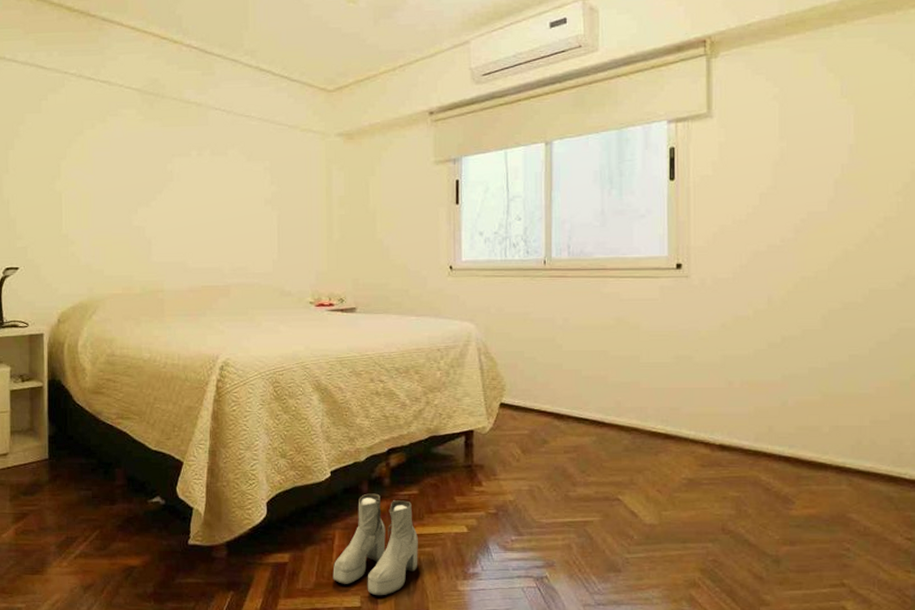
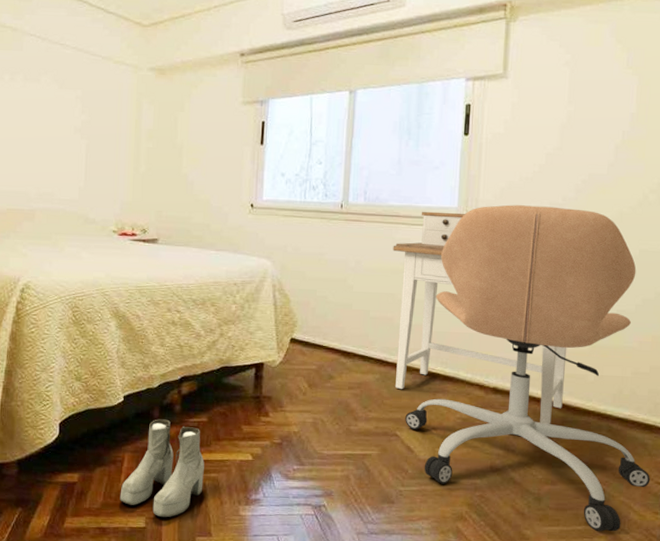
desk: none [602,261,797,482] -> present [393,211,567,425]
office chair: none [627,249,899,594] -> present [405,204,650,532]

